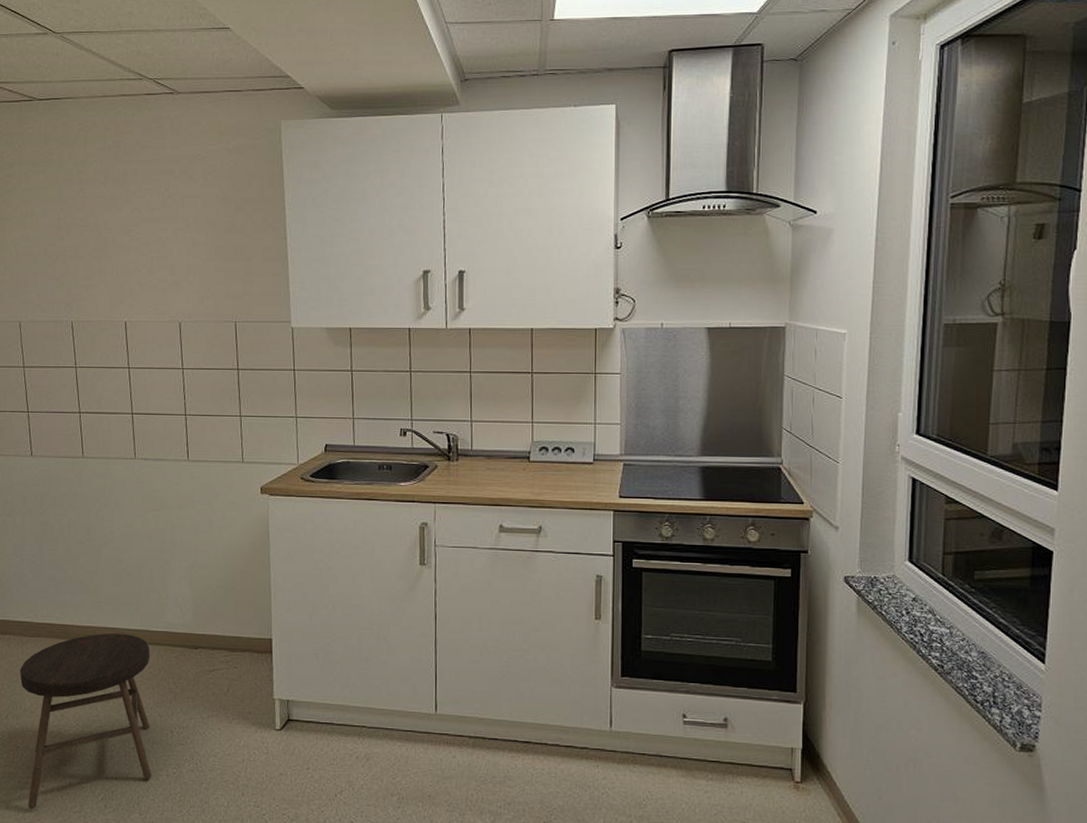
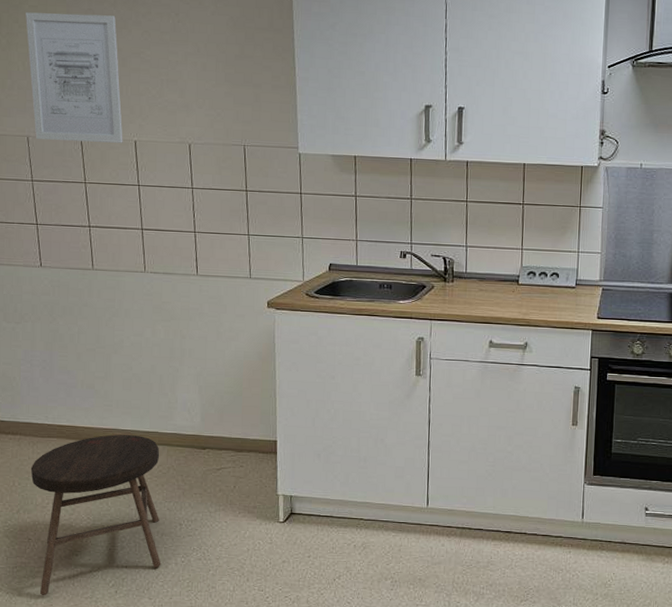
wall art: none [19,195,114,325] -> present [26,12,123,143]

